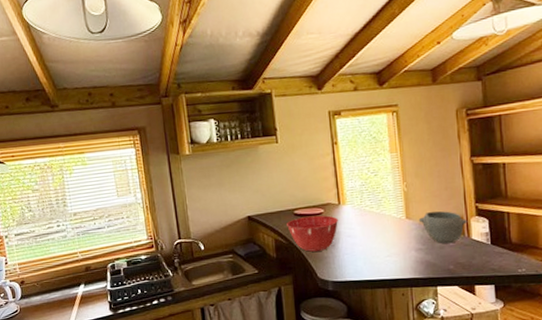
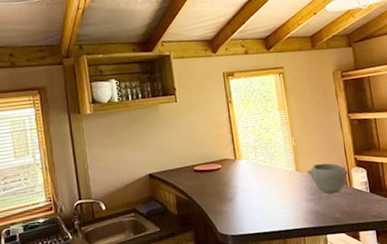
mixing bowl: present [287,215,338,252] -> none [187,170,235,207]

